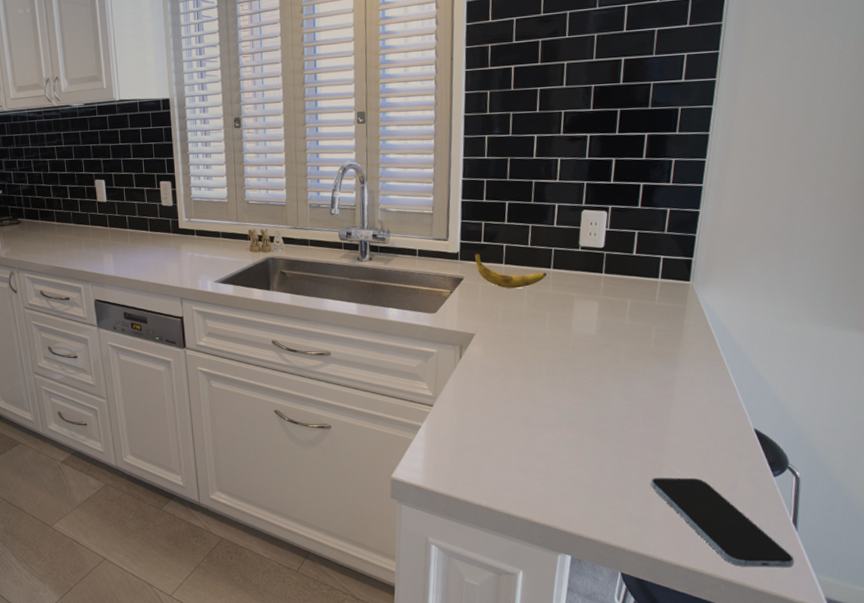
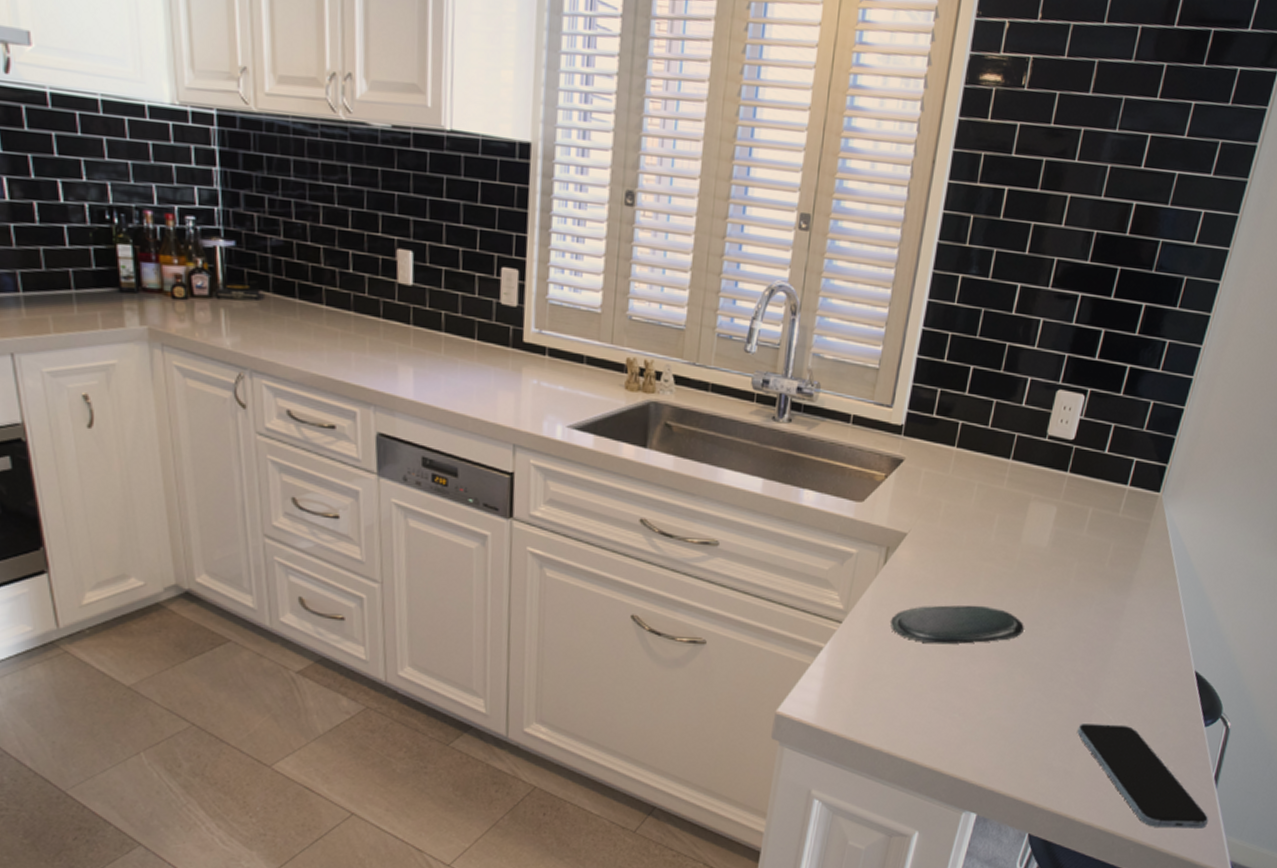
oval tray: none [472,385,587,419] -> present [891,605,1024,645]
banana: present [475,251,546,288] -> none [922,426,1004,479]

